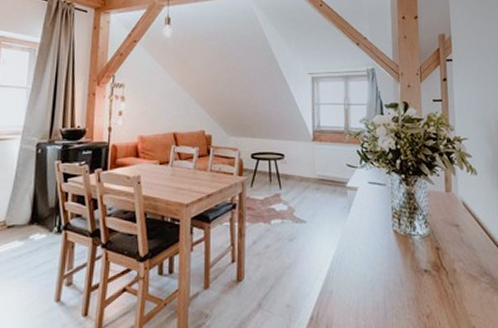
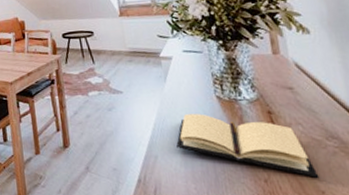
book: none [352,247,472,313] -> present [176,114,320,178]

